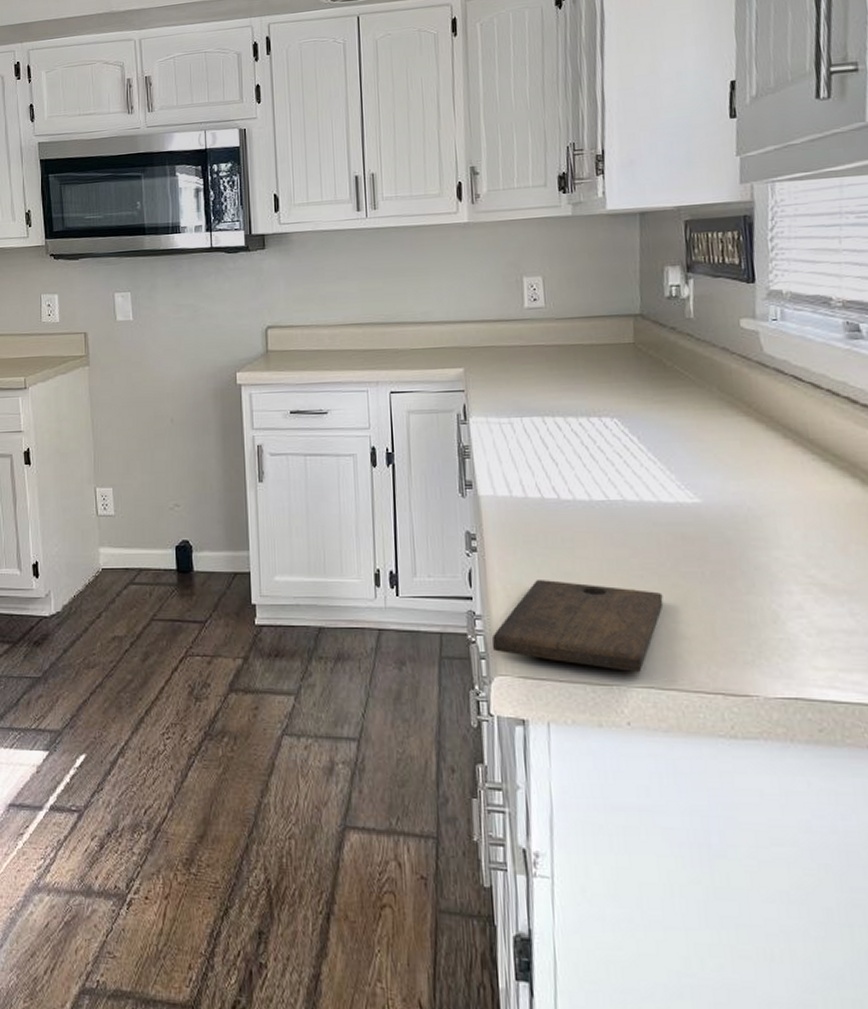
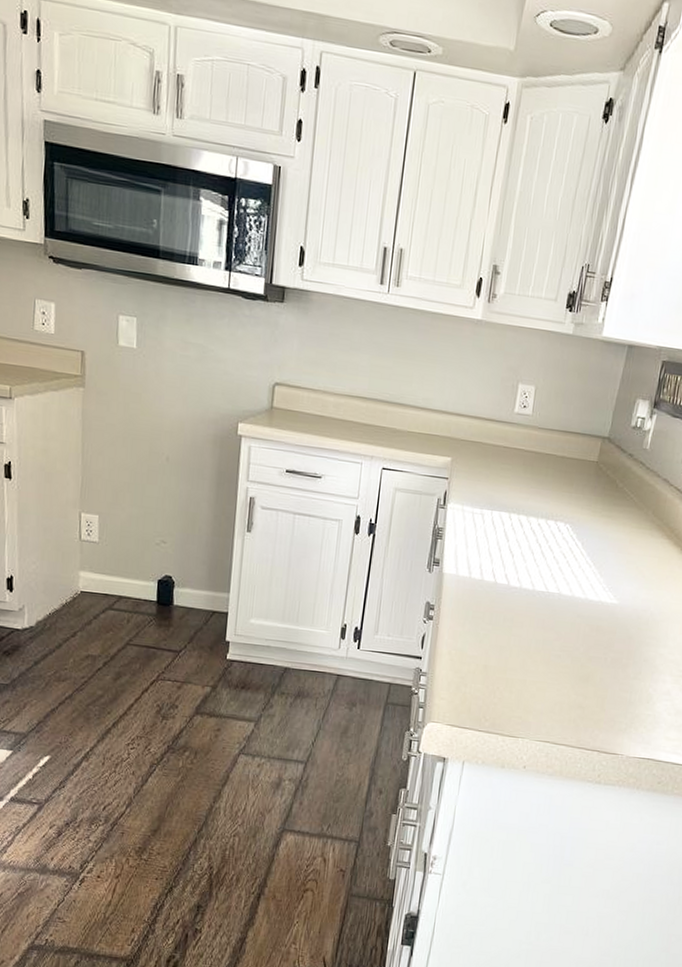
cutting board: present [491,580,664,672] -> none [430,649,572,729]

